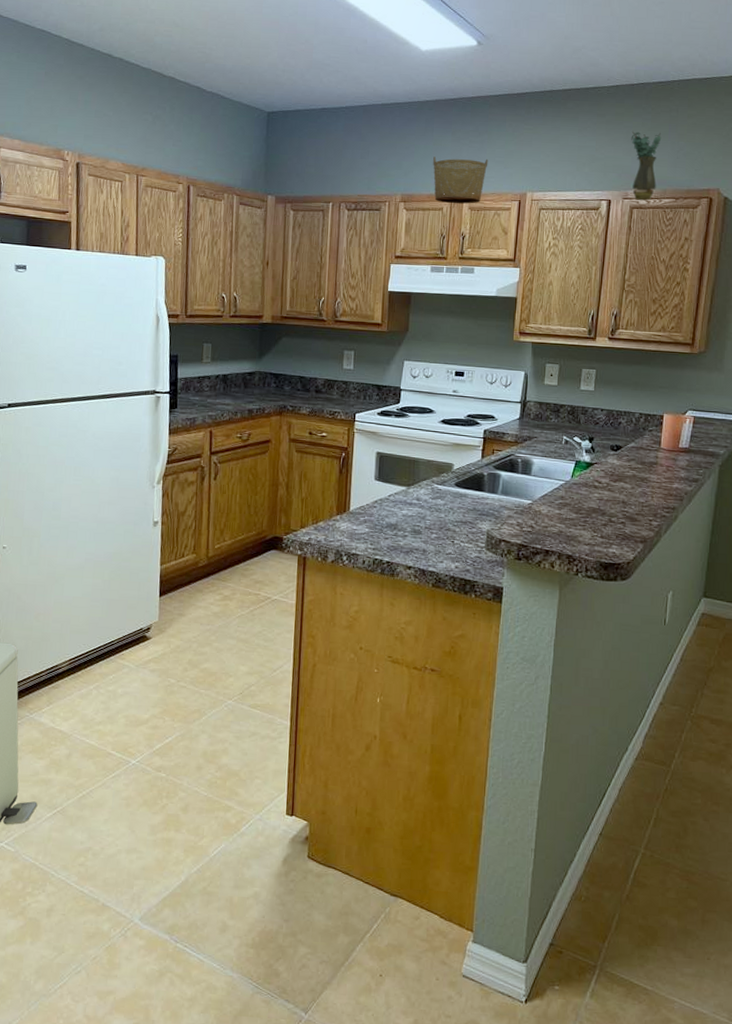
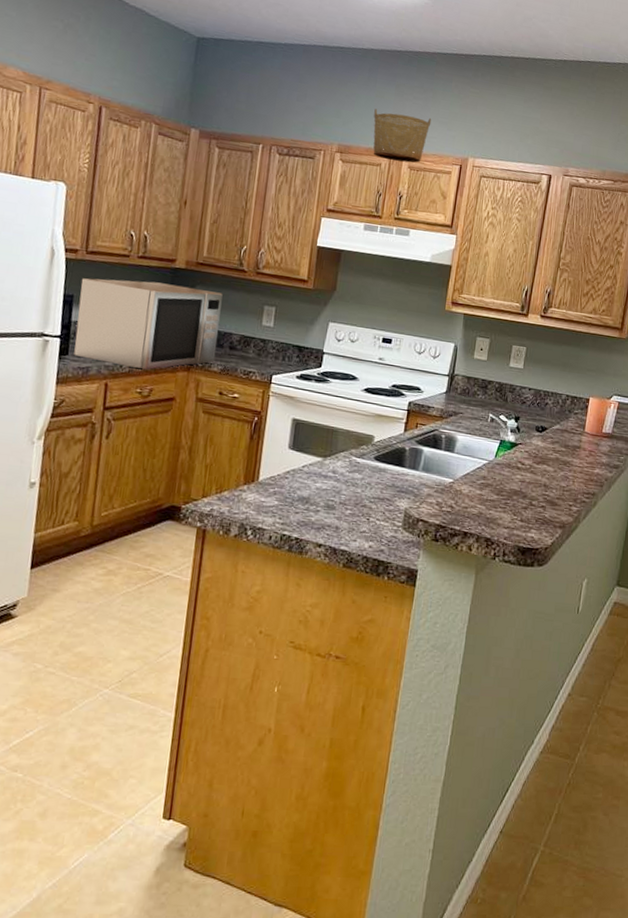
microwave: none [182,337,306,417] -> present [74,278,223,370]
vase: present [631,131,662,201] -> none [573,108,604,180]

